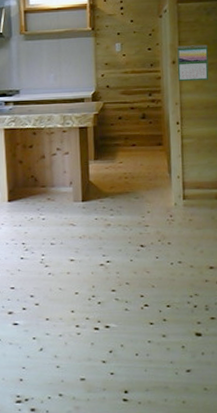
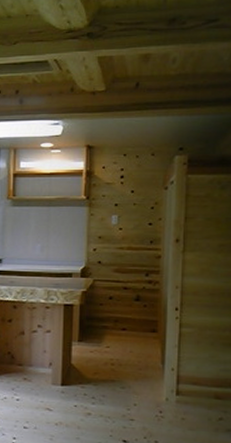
calendar: present [177,44,209,82] -> none [180,222,220,264]

